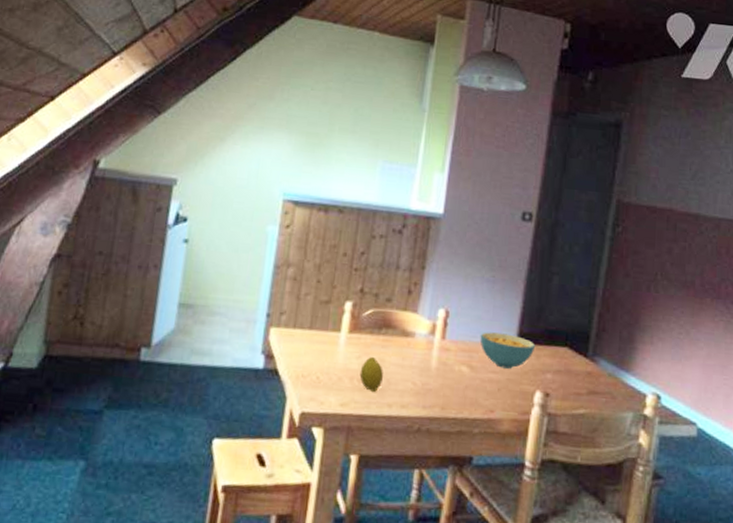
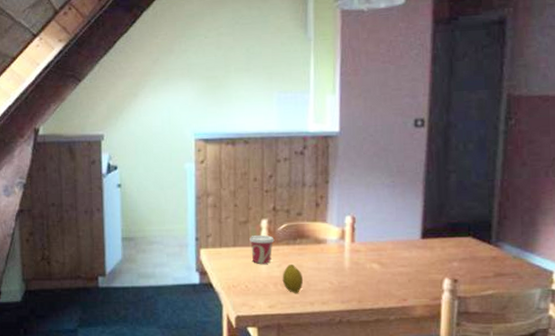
cup: none [328,319,357,353] -> present [249,235,275,264]
cereal bowl: present [480,332,536,369] -> none [386,231,440,262]

